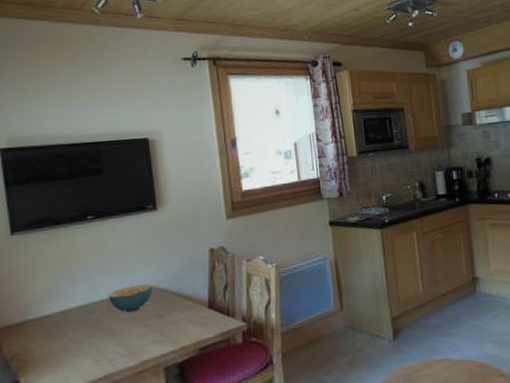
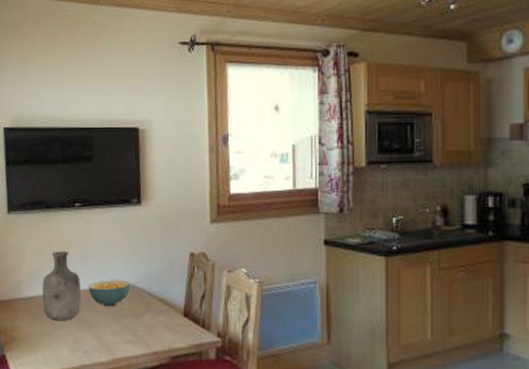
vase: none [57,264,102,336] -> present [42,251,82,322]

